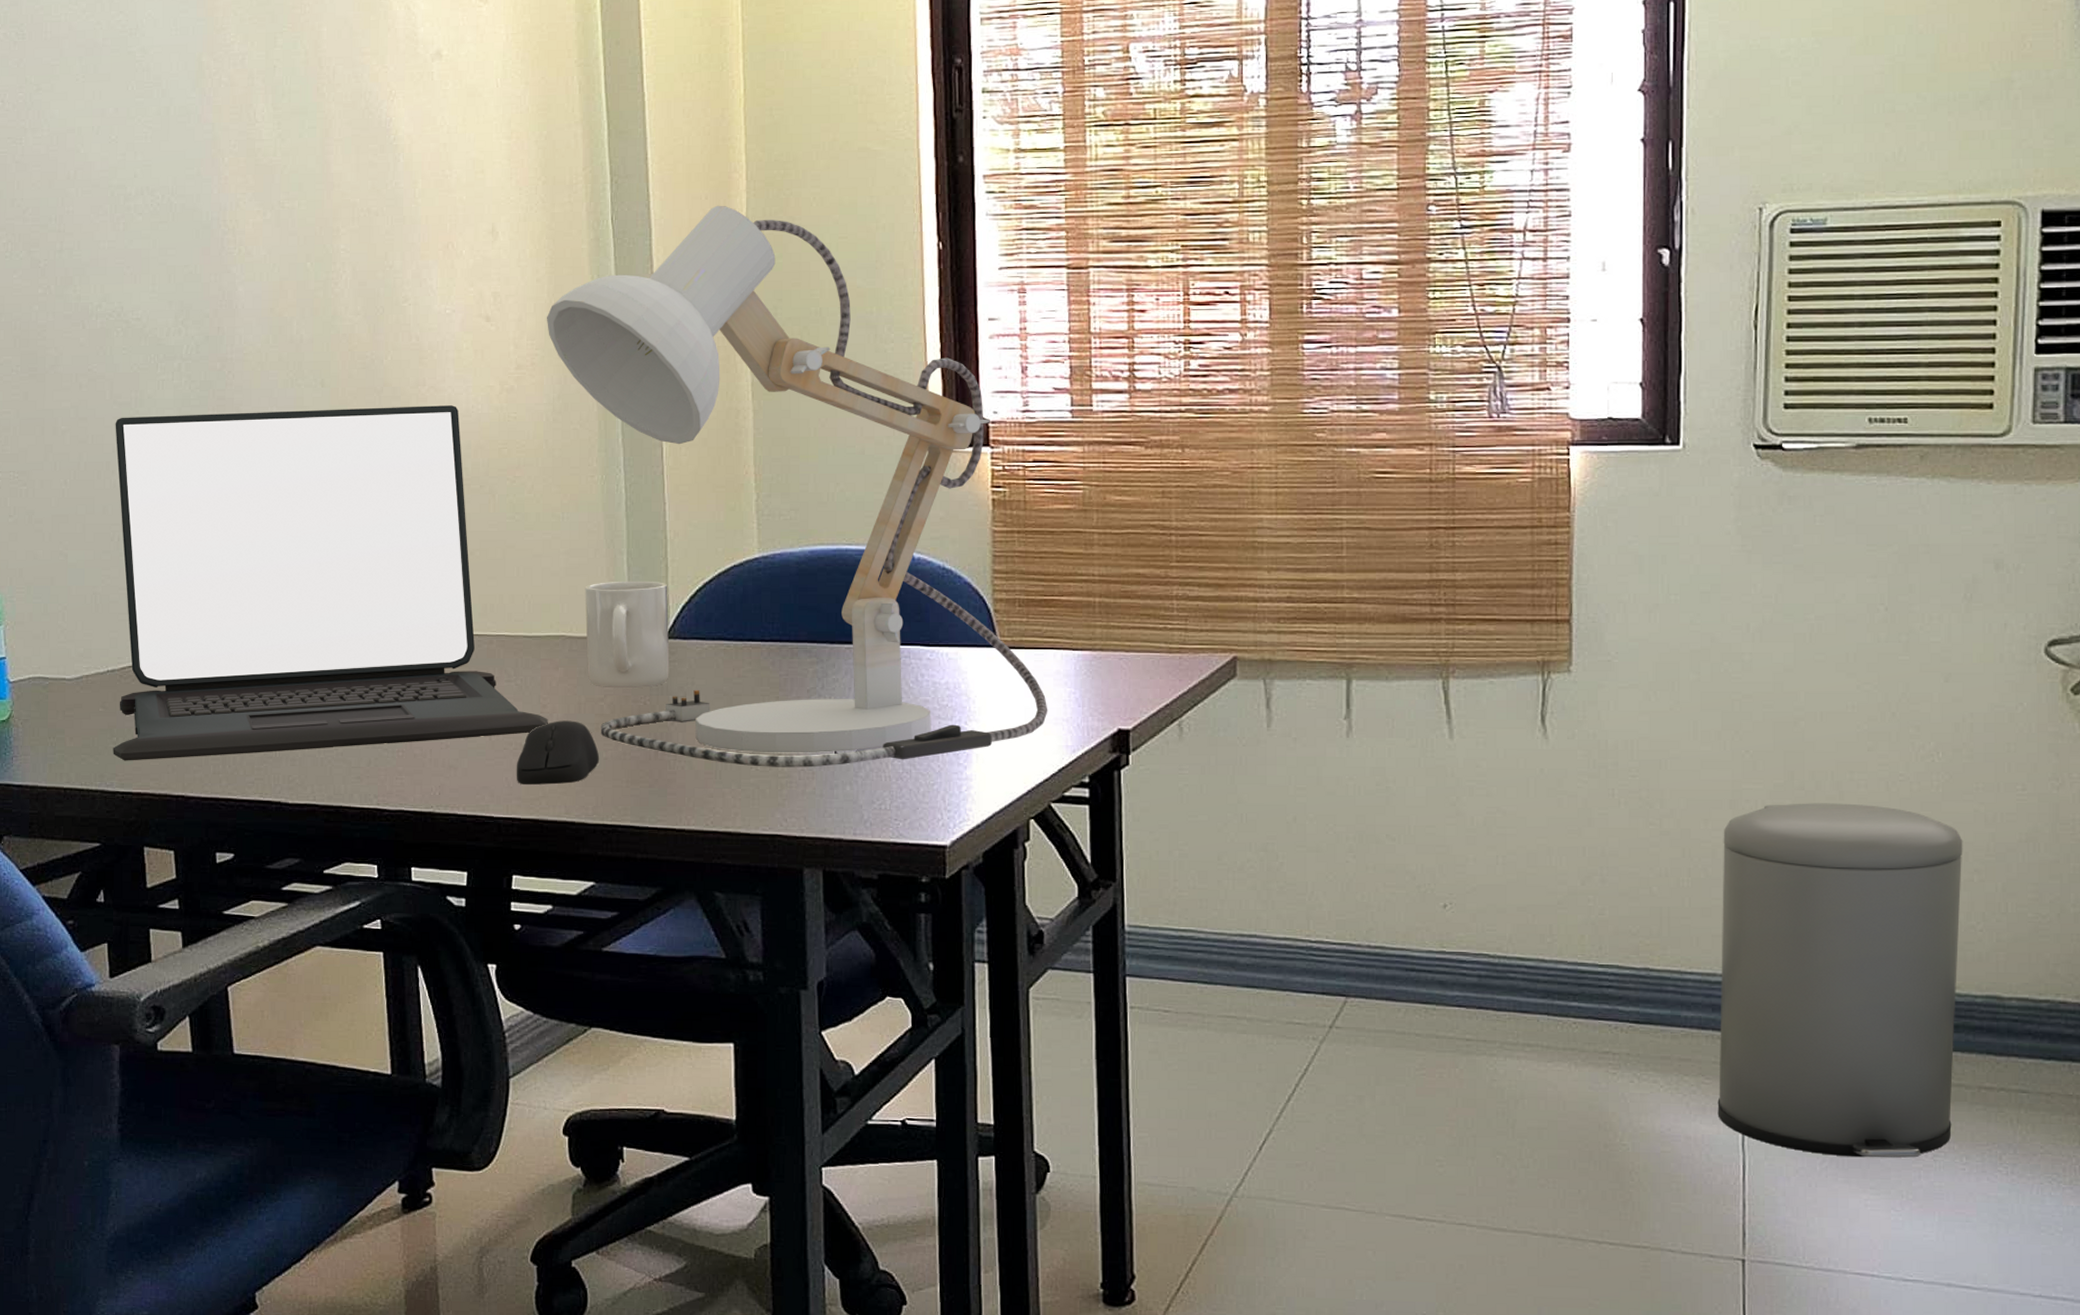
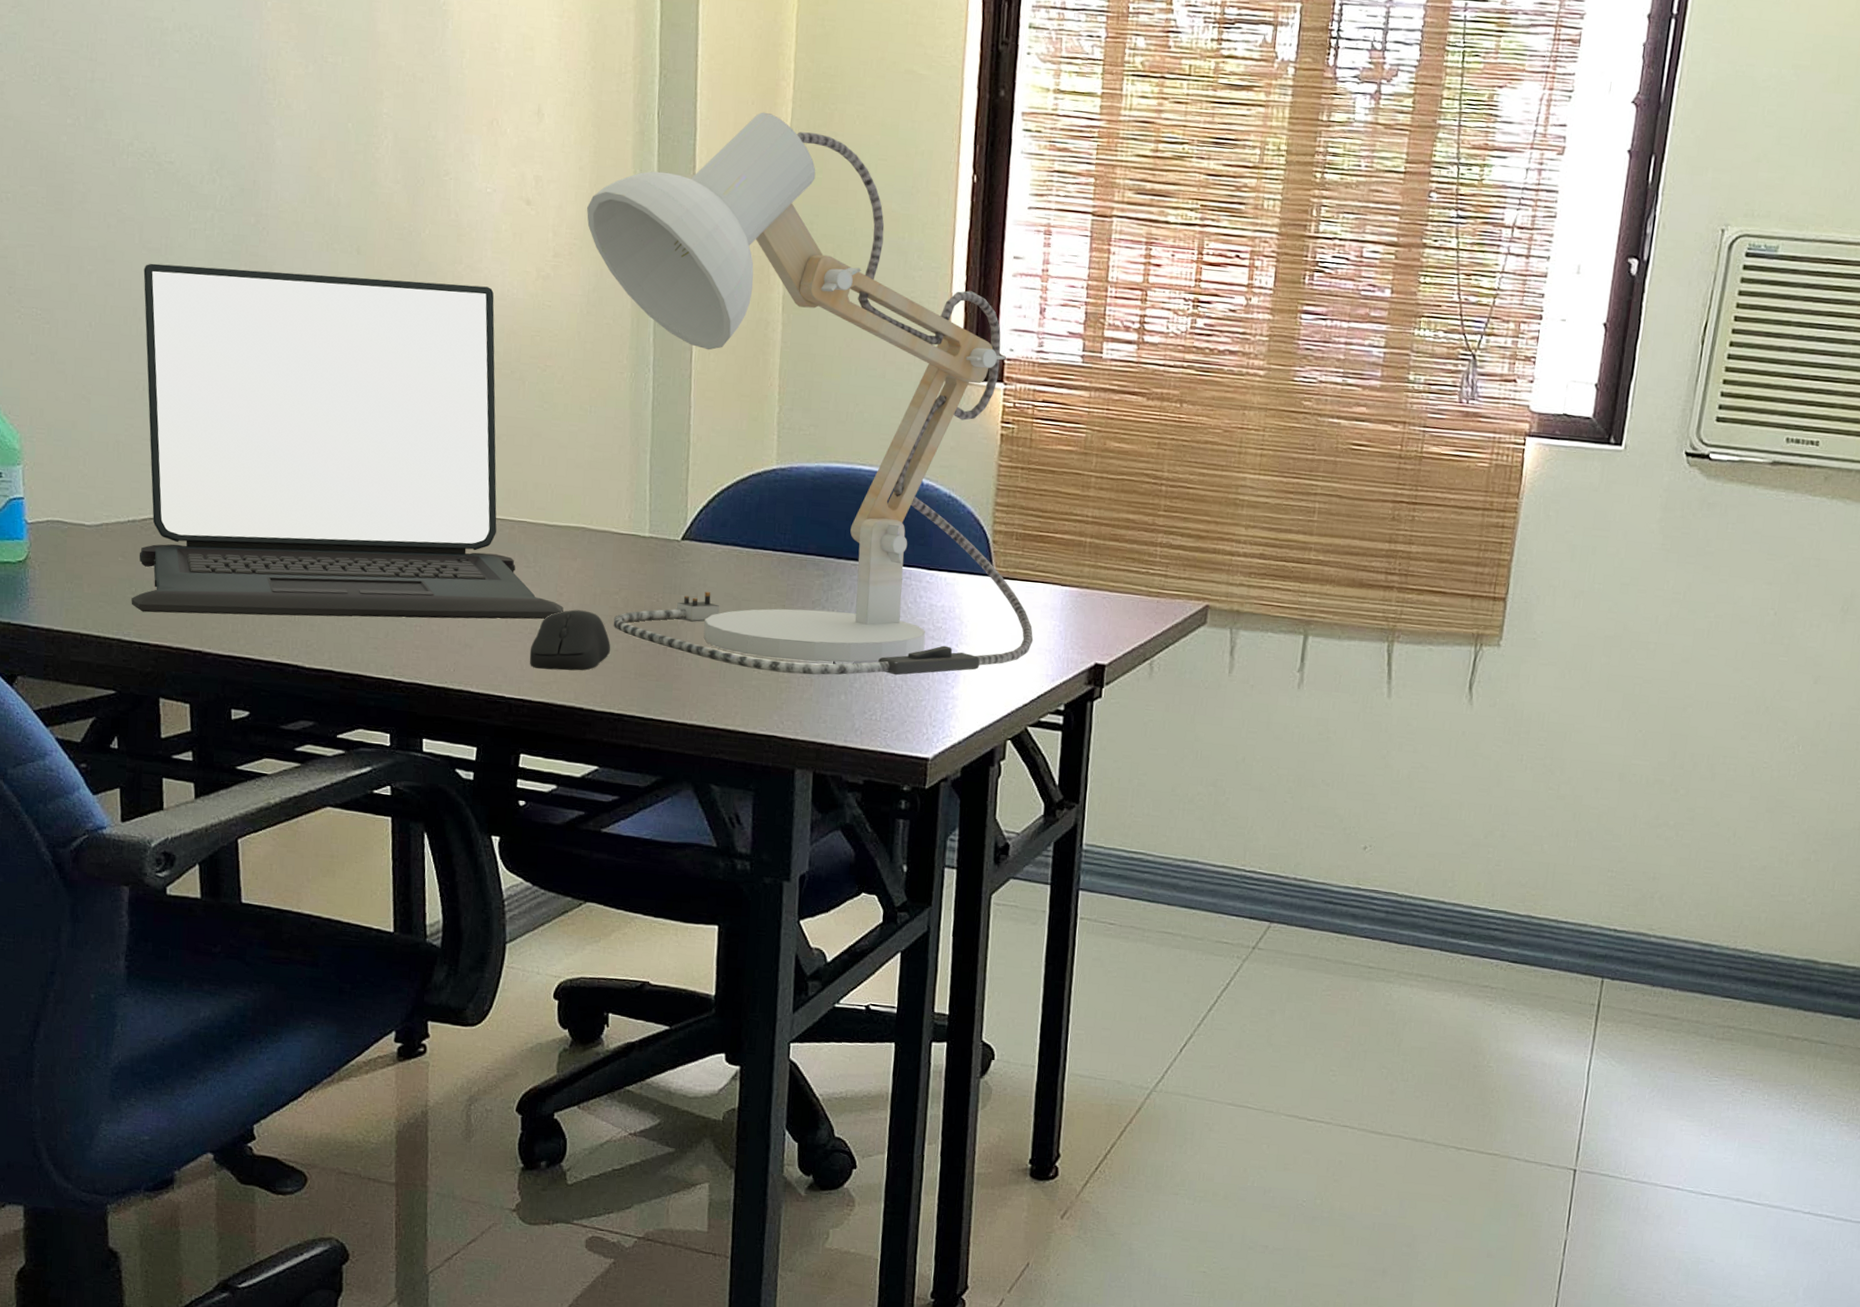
mug: present [584,581,670,689] -> none [604,478,687,585]
pedal bin: present [1717,803,1963,1158] -> none [1571,780,1808,1093]

